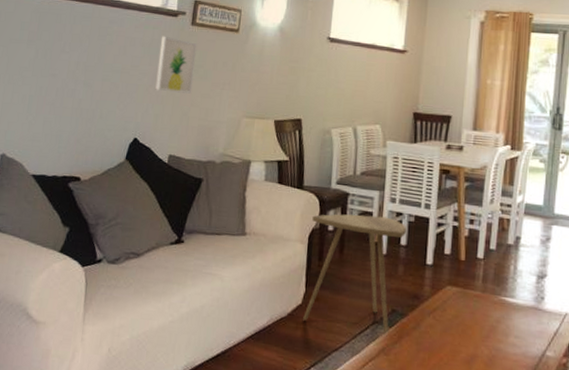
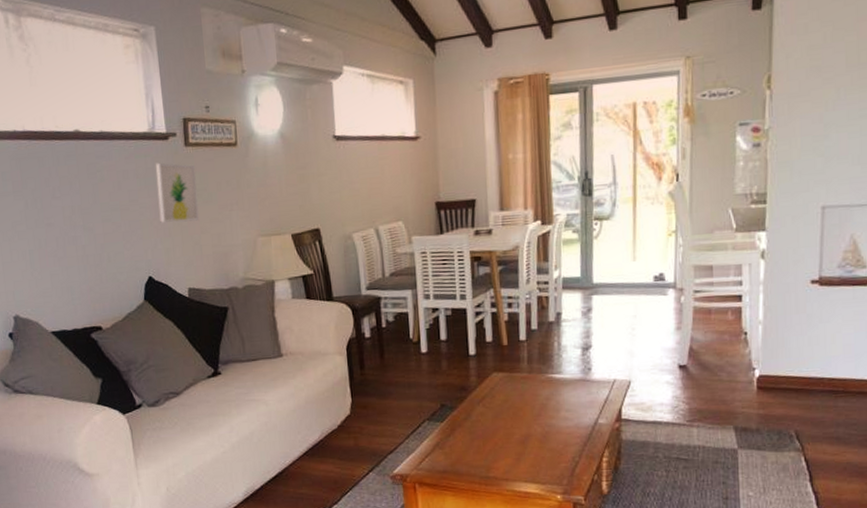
side table: present [303,214,407,336] -> none [347,314,446,432]

